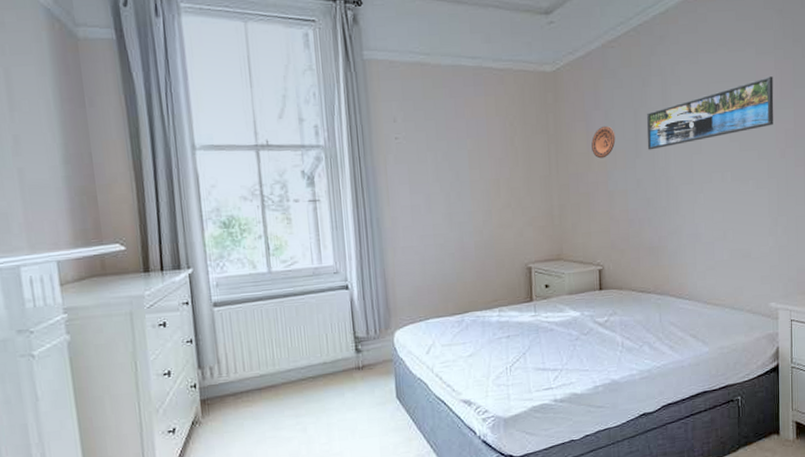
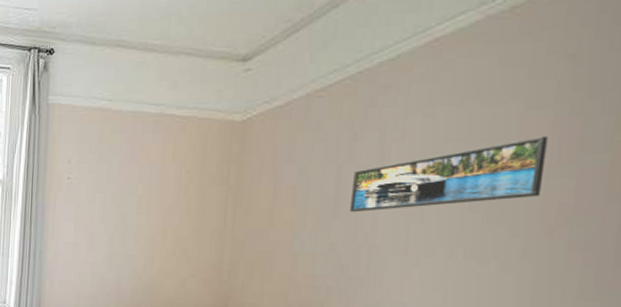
decorative plate: present [591,125,616,159] -> none [277,181,310,216]

